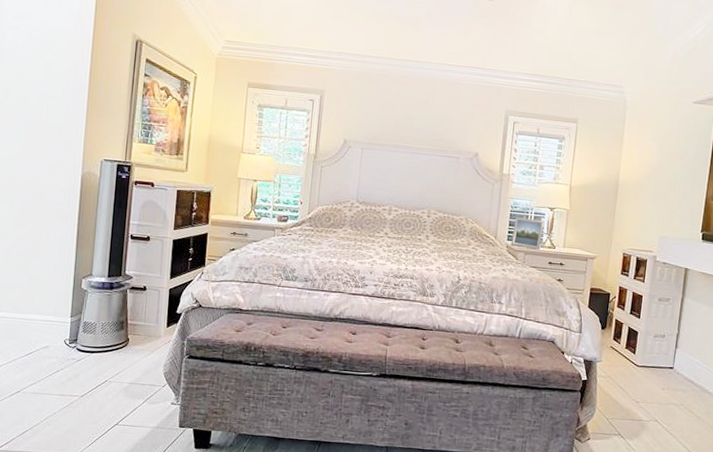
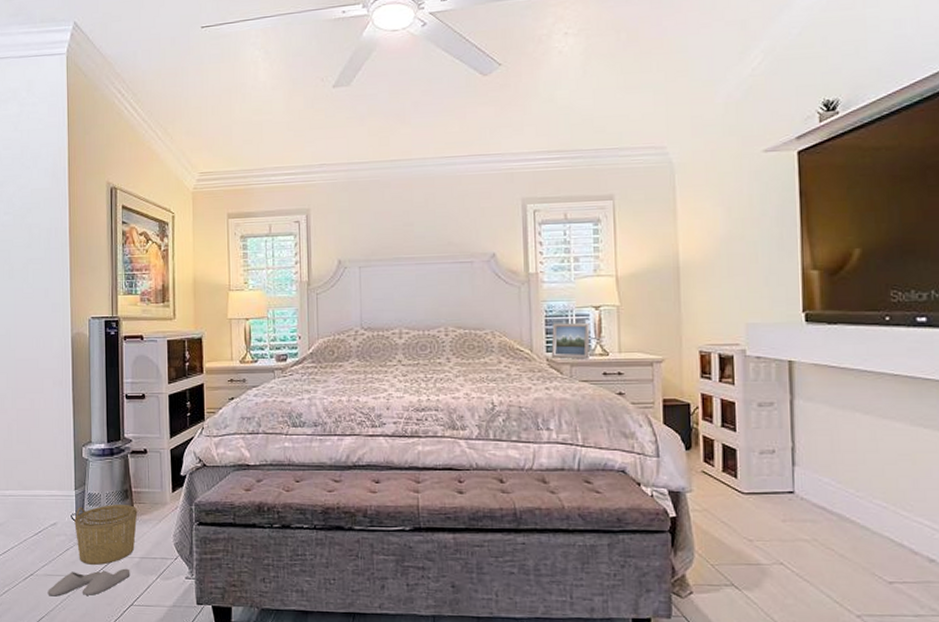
slippers: none [33,391,119,414] -> present [47,568,130,597]
basket: none [67,333,132,387] -> present [74,505,138,565]

